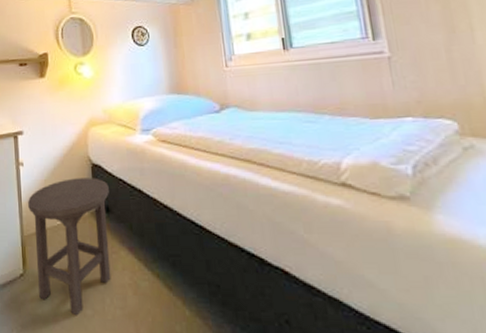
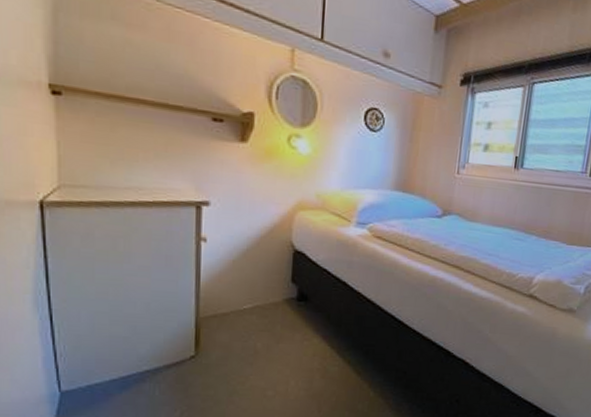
stool: present [28,178,111,316] -> none [208,262,311,397]

